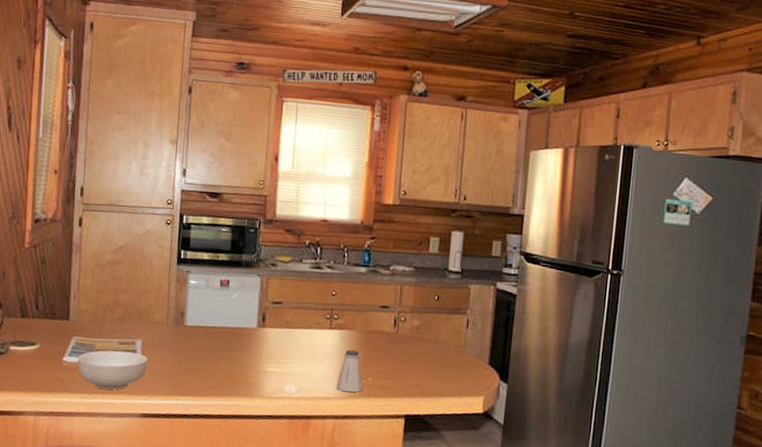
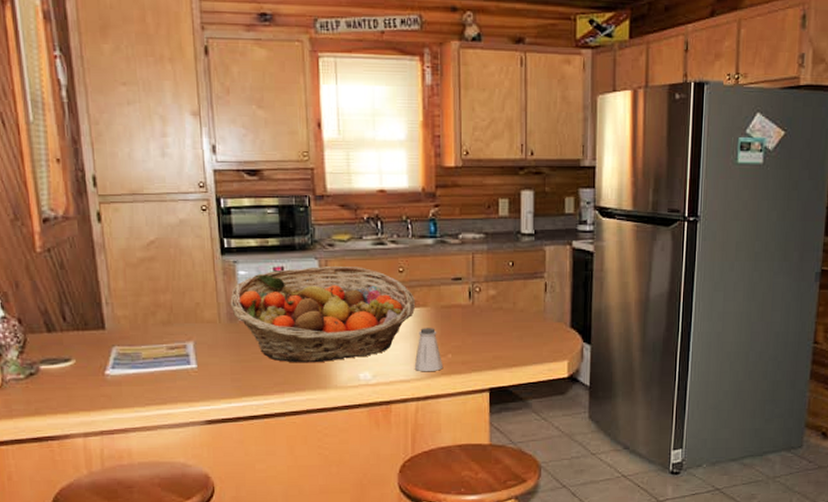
cereal bowl: present [77,350,148,390] -> none [122,356,205,399]
fruit basket: none [178,282,345,372] -> present [230,265,416,363]

